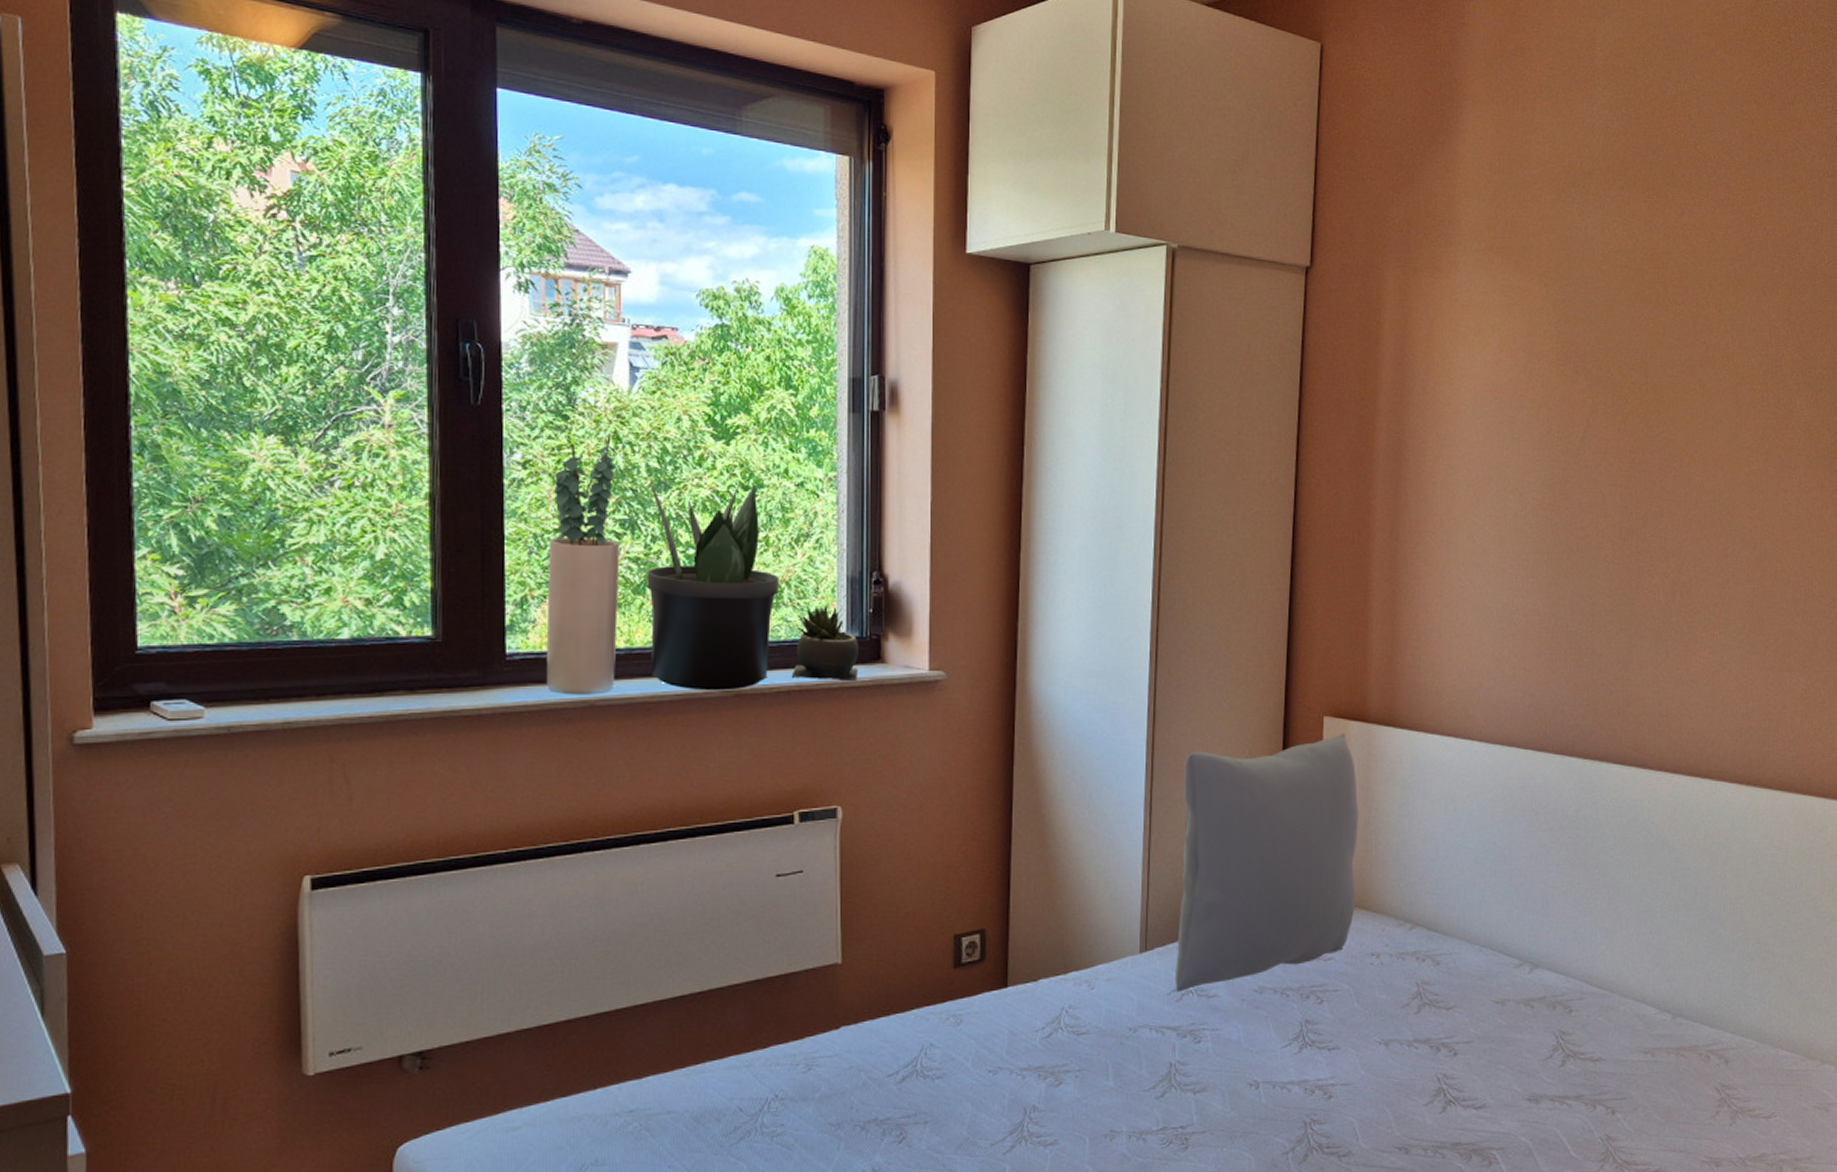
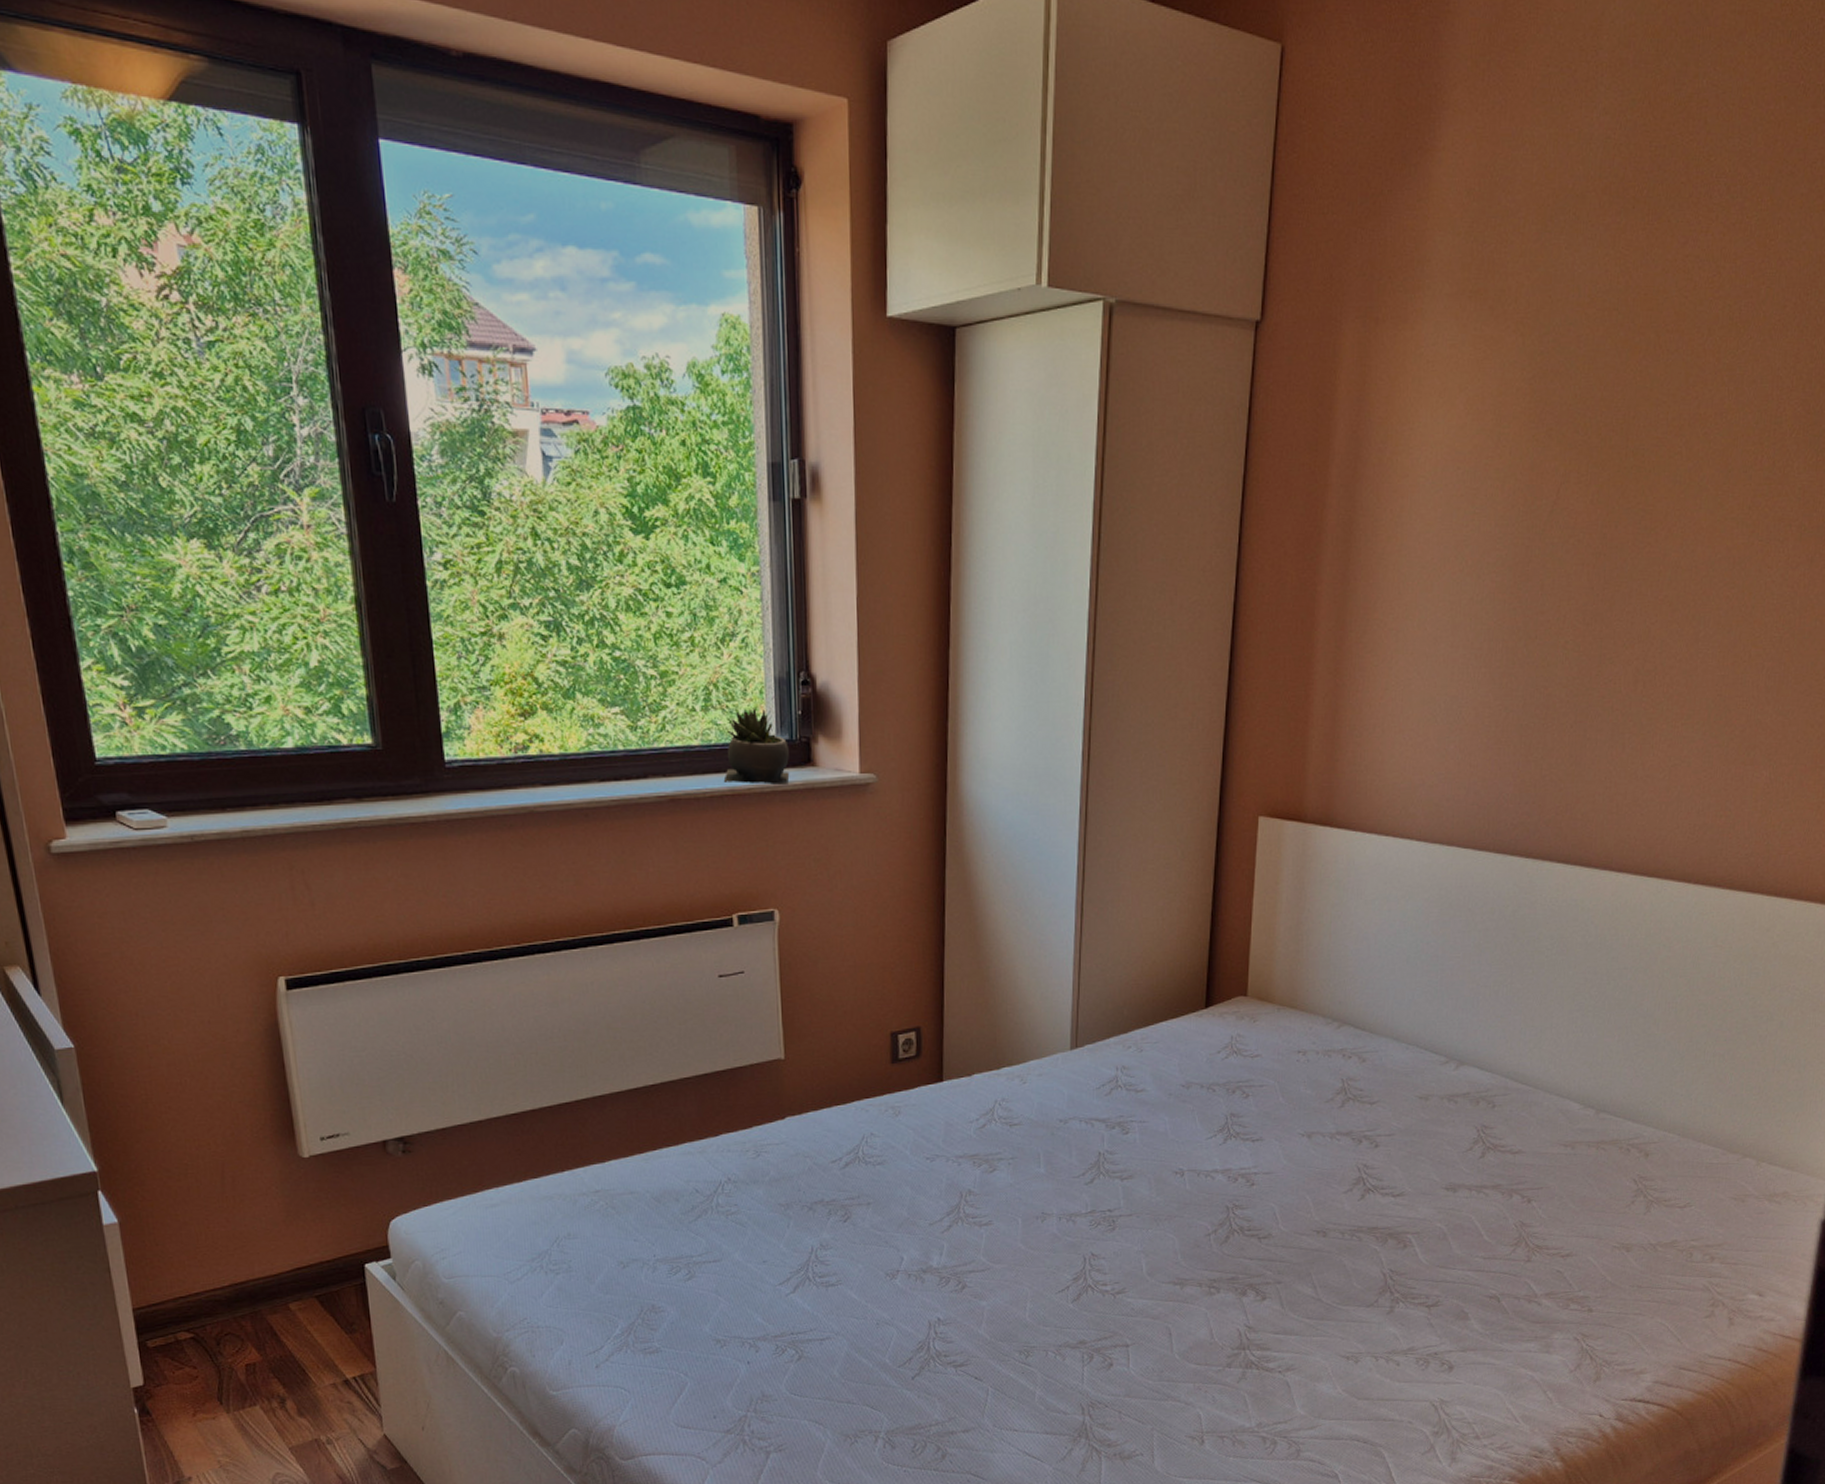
vase: present [545,433,620,695] -> none [476,529,553,802]
planter: present [647,473,779,691] -> none [569,572,707,796]
pillow: present [1174,733,1359,993] -> none [1104,833,1291,1087]

